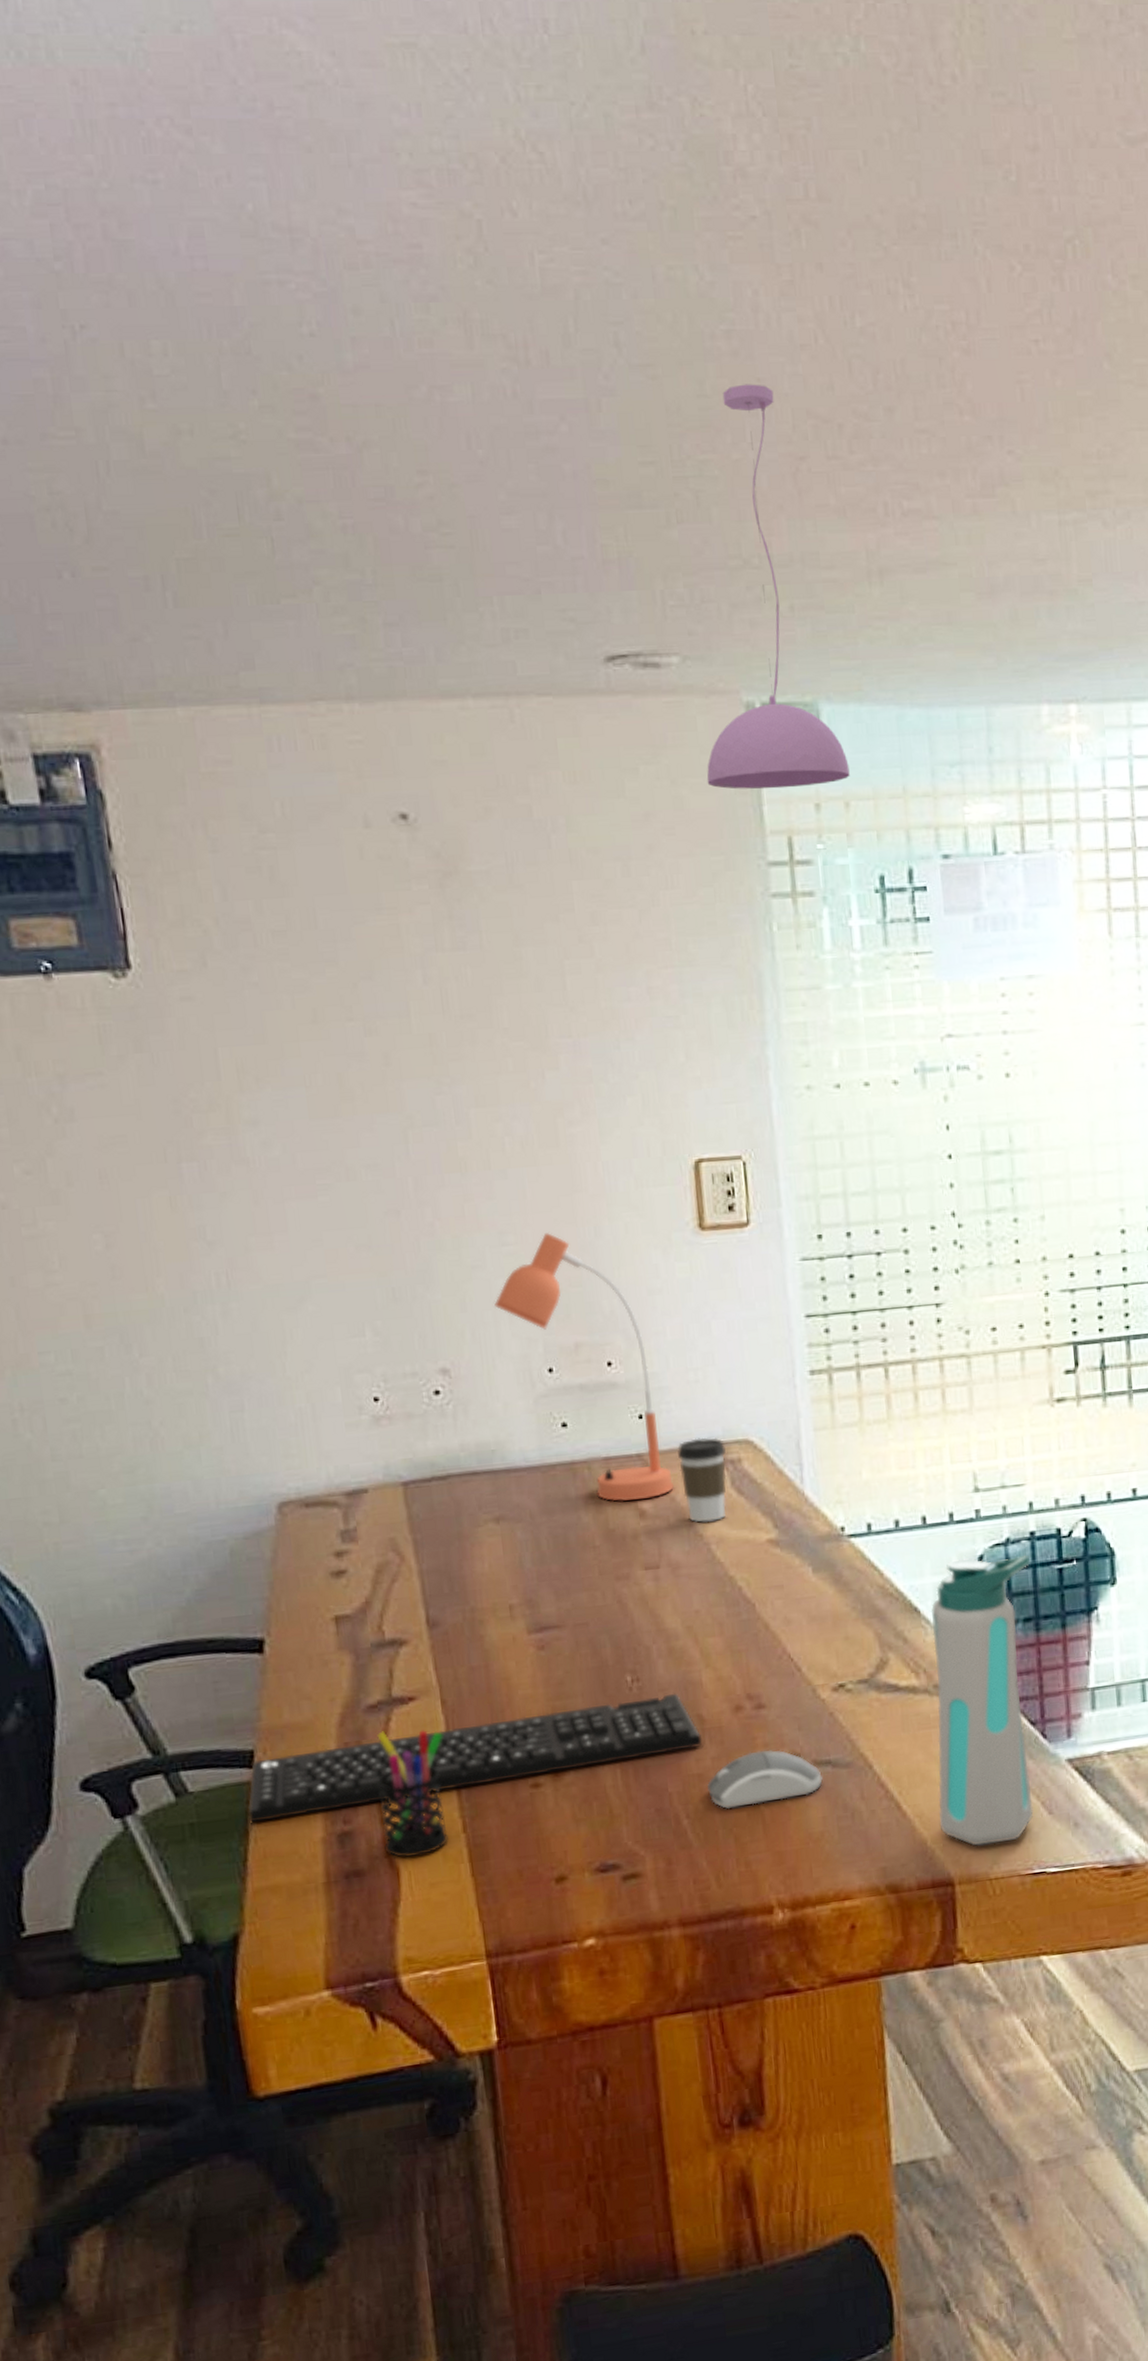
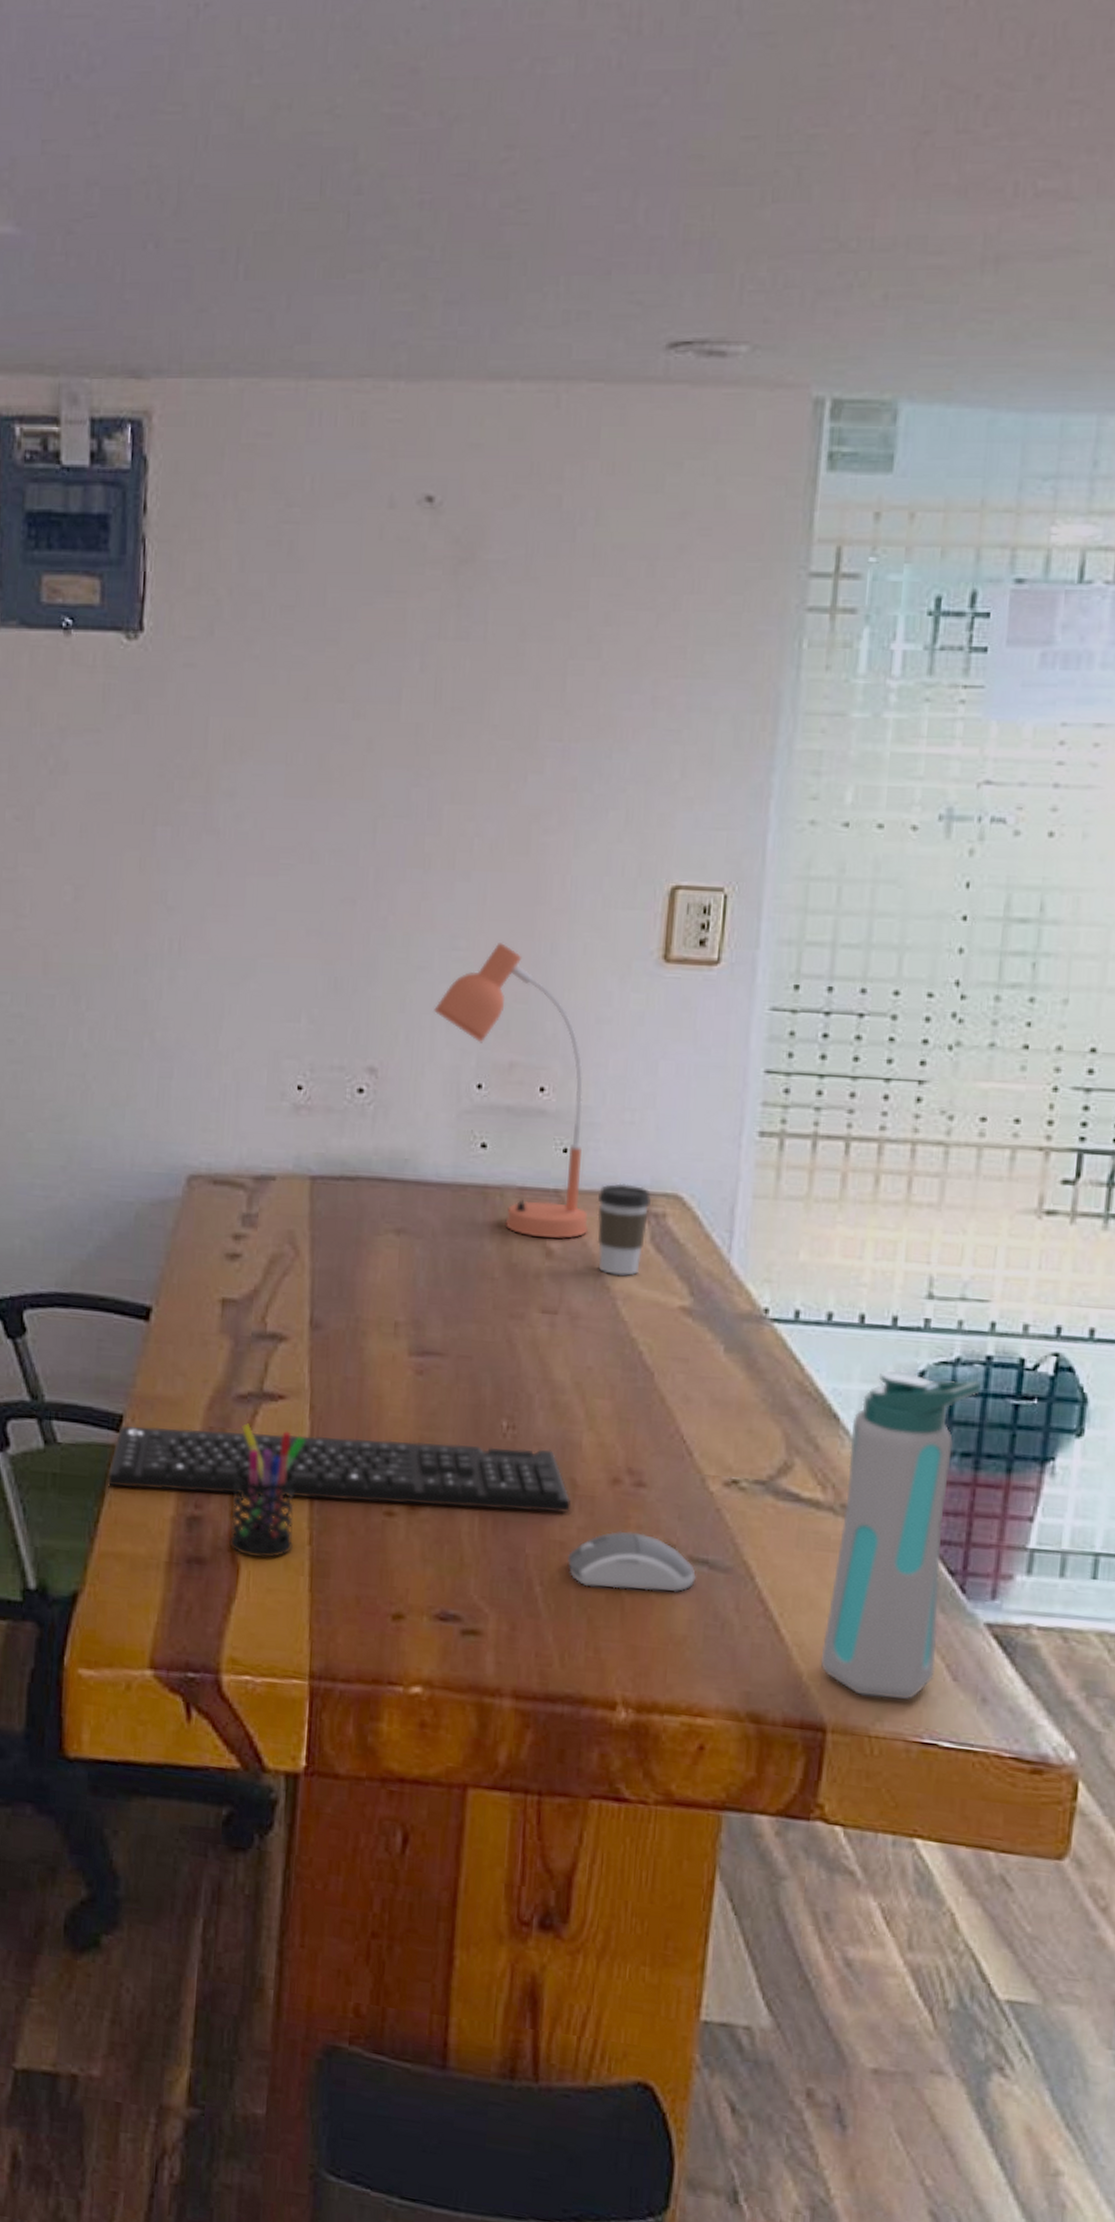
pendant light: present [706,384,850,790] -> none [756,51,922,493]

